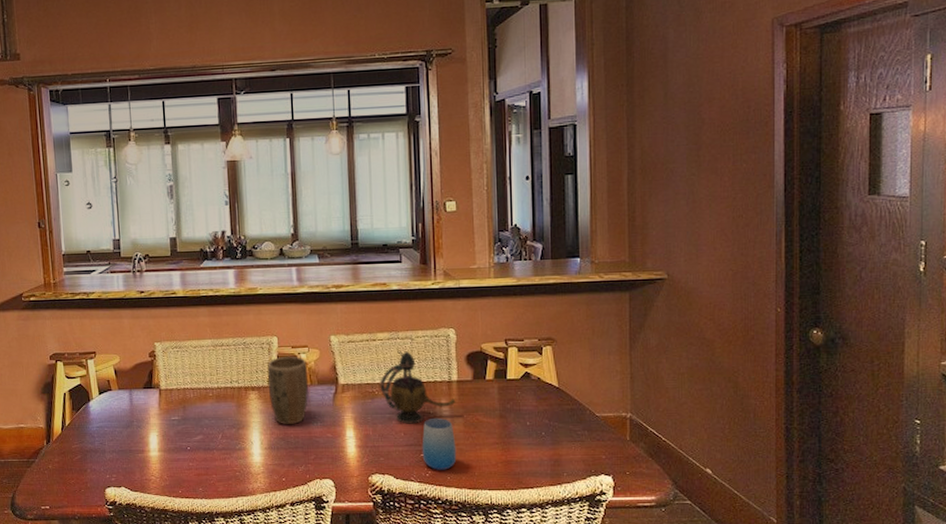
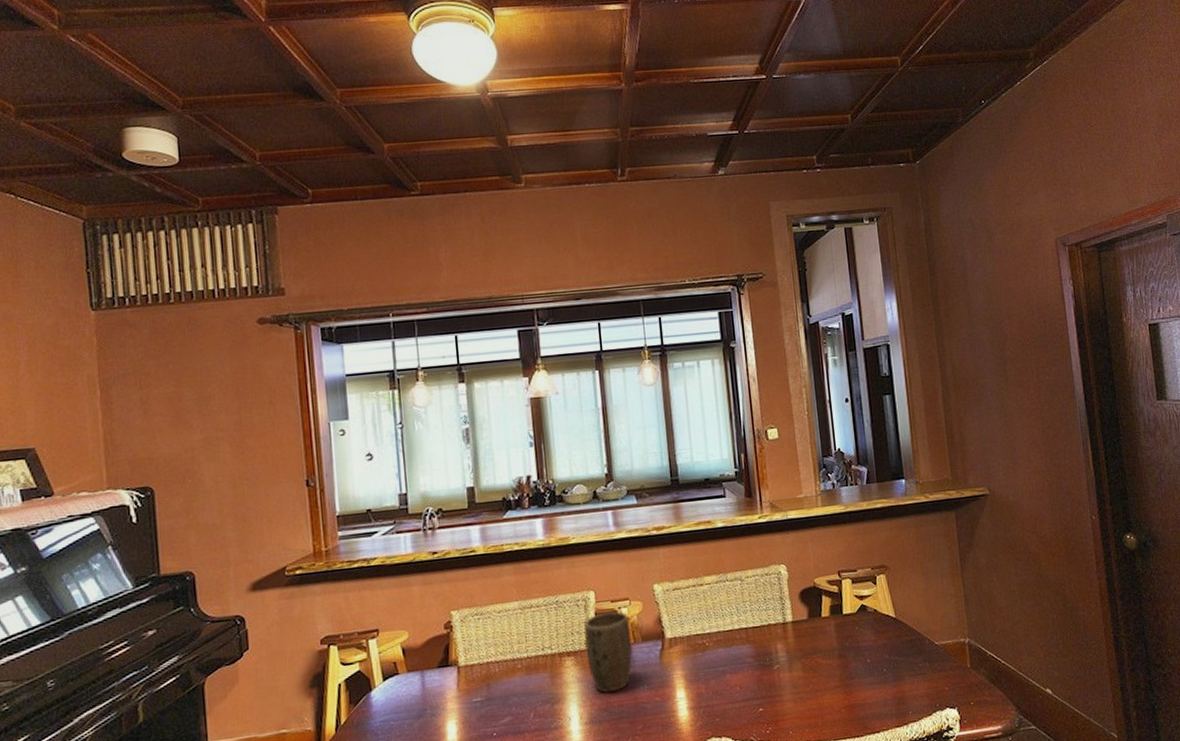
teapot: present [379,350,456,424] -> none [710,593,793,676]
cup: present [422,417,457,470] -> none [759,664,798,725]

